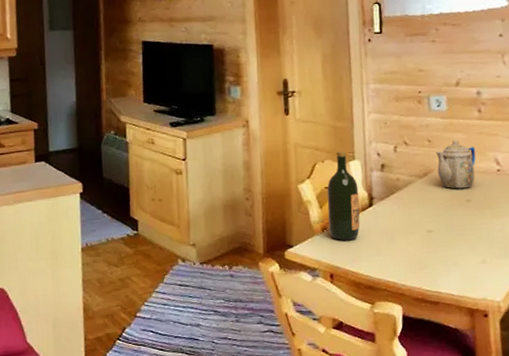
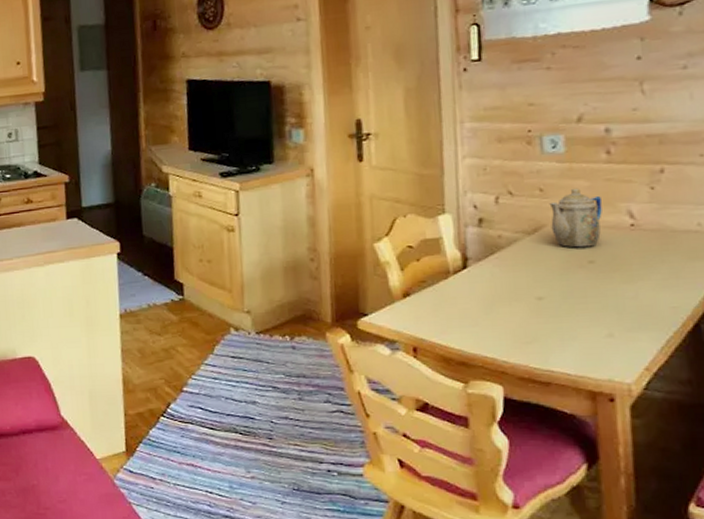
wine bottle: present [327,151,360,240] -> none [409,203,451,308]

